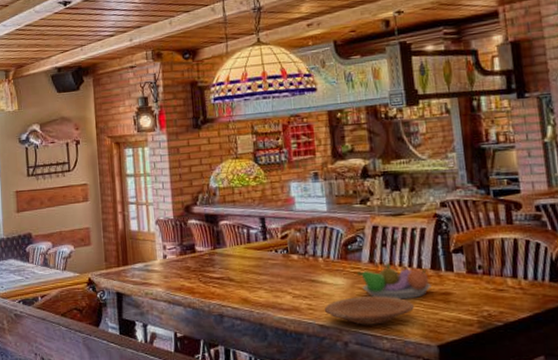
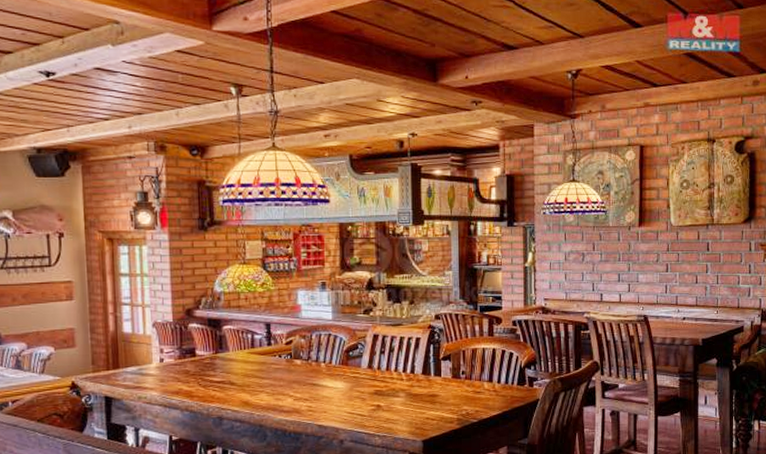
plate: present [324,296,414,325] -> none [323,398,405,424]
fruit bowl: present [356,263,431,300] -> none [356,369,421,401]

